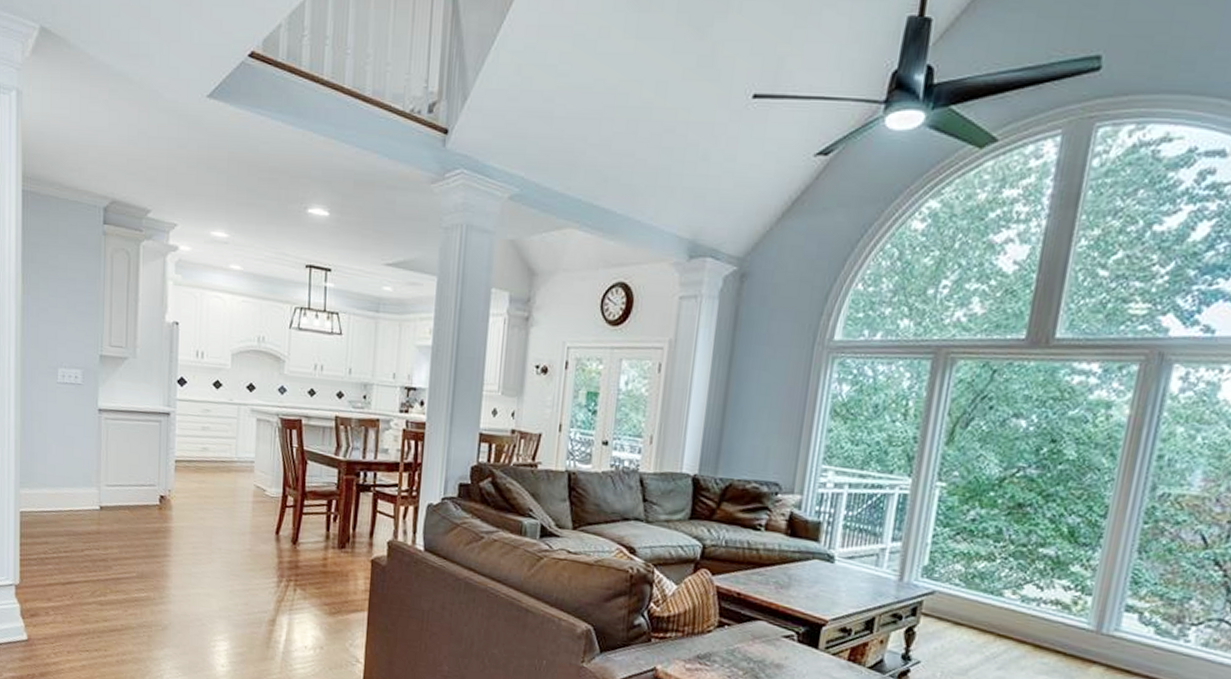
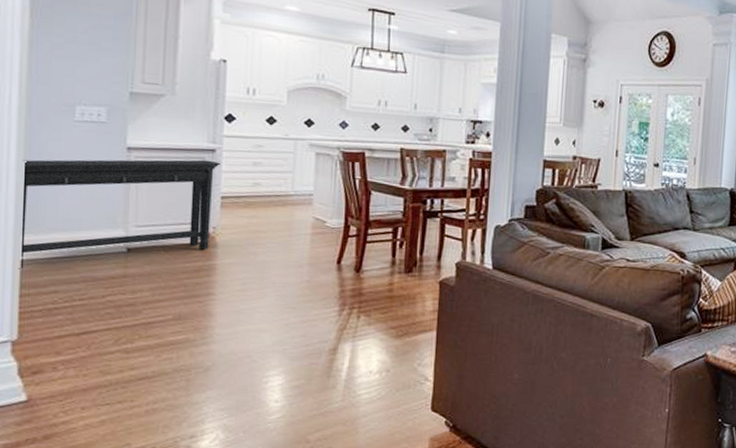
console table: none [18,418,174,520] -> present [18,159,220,269]

